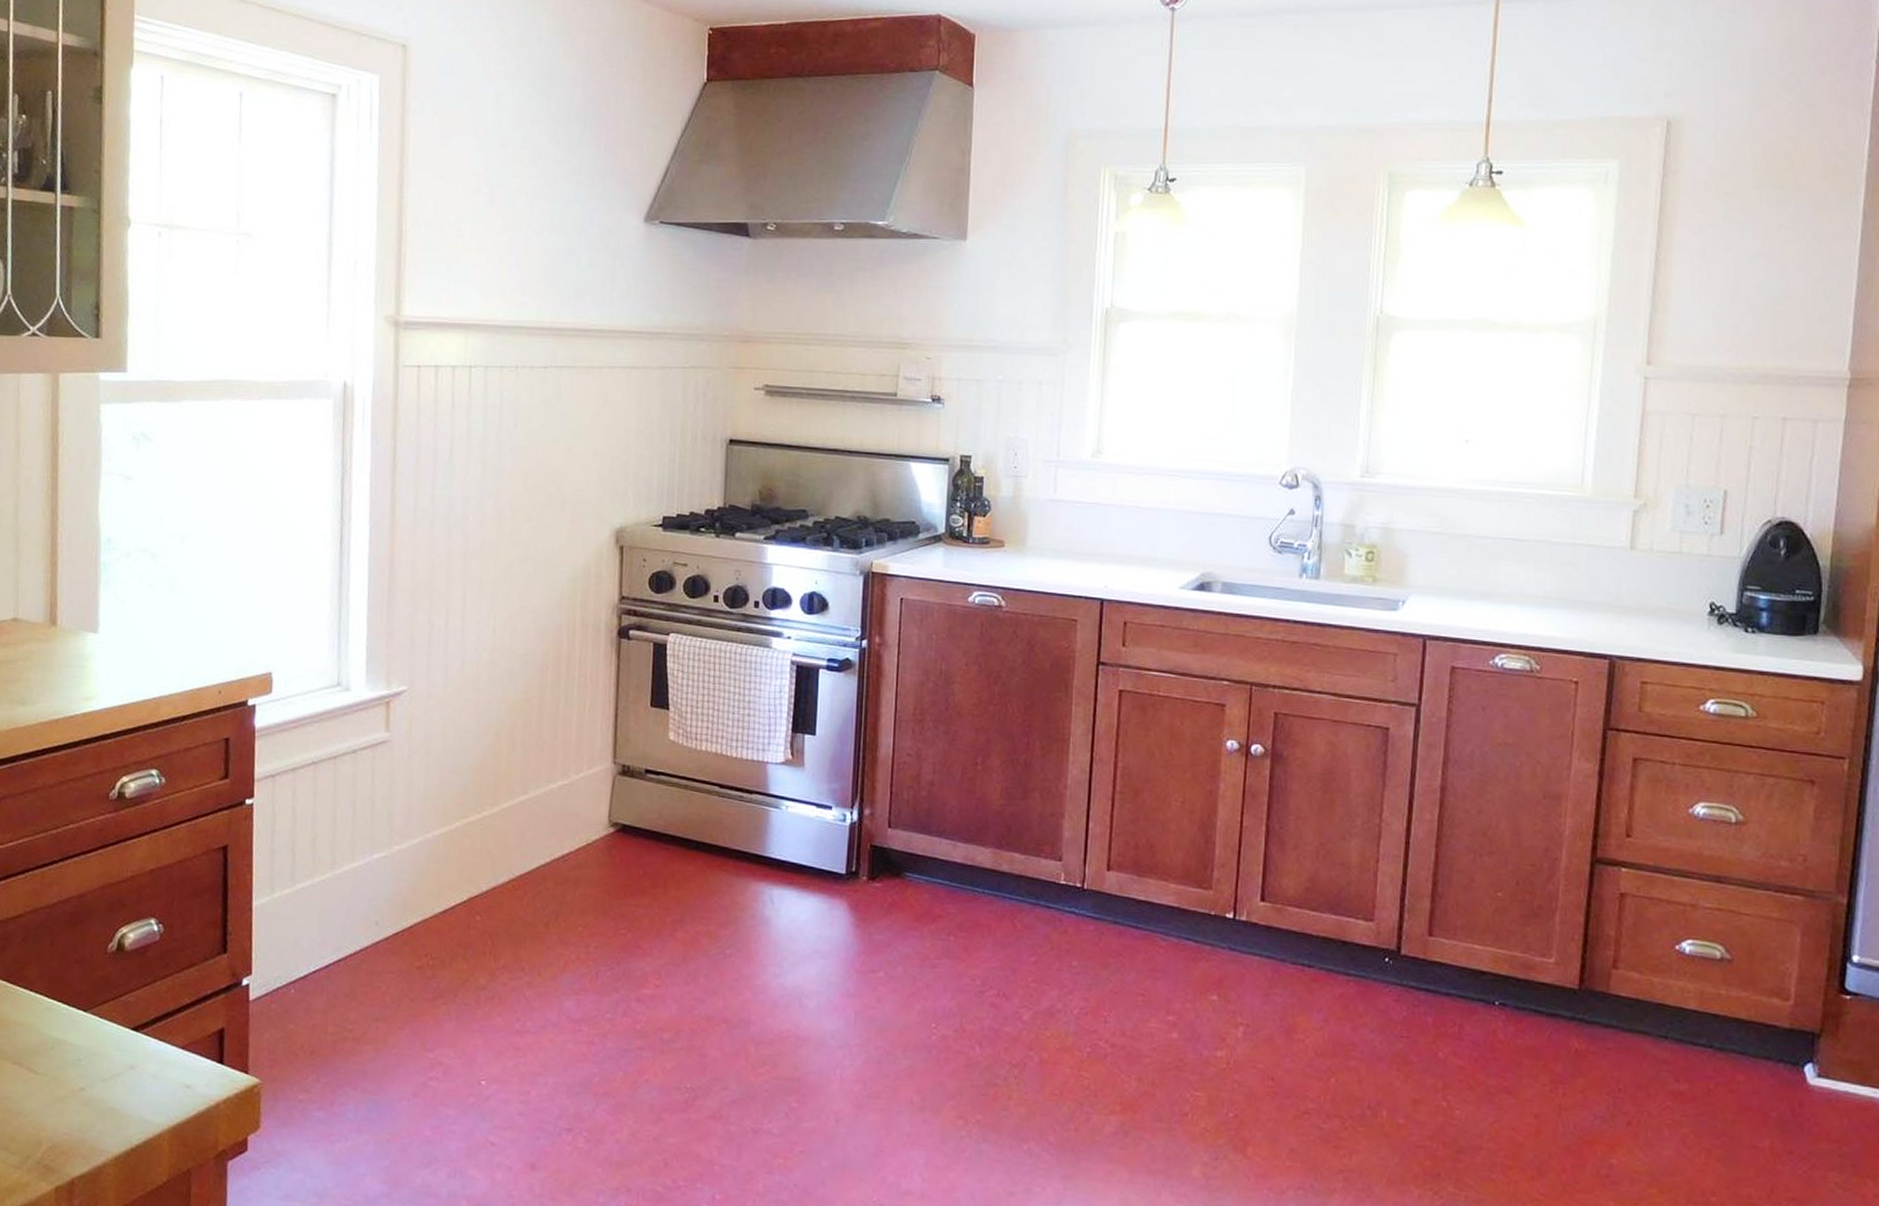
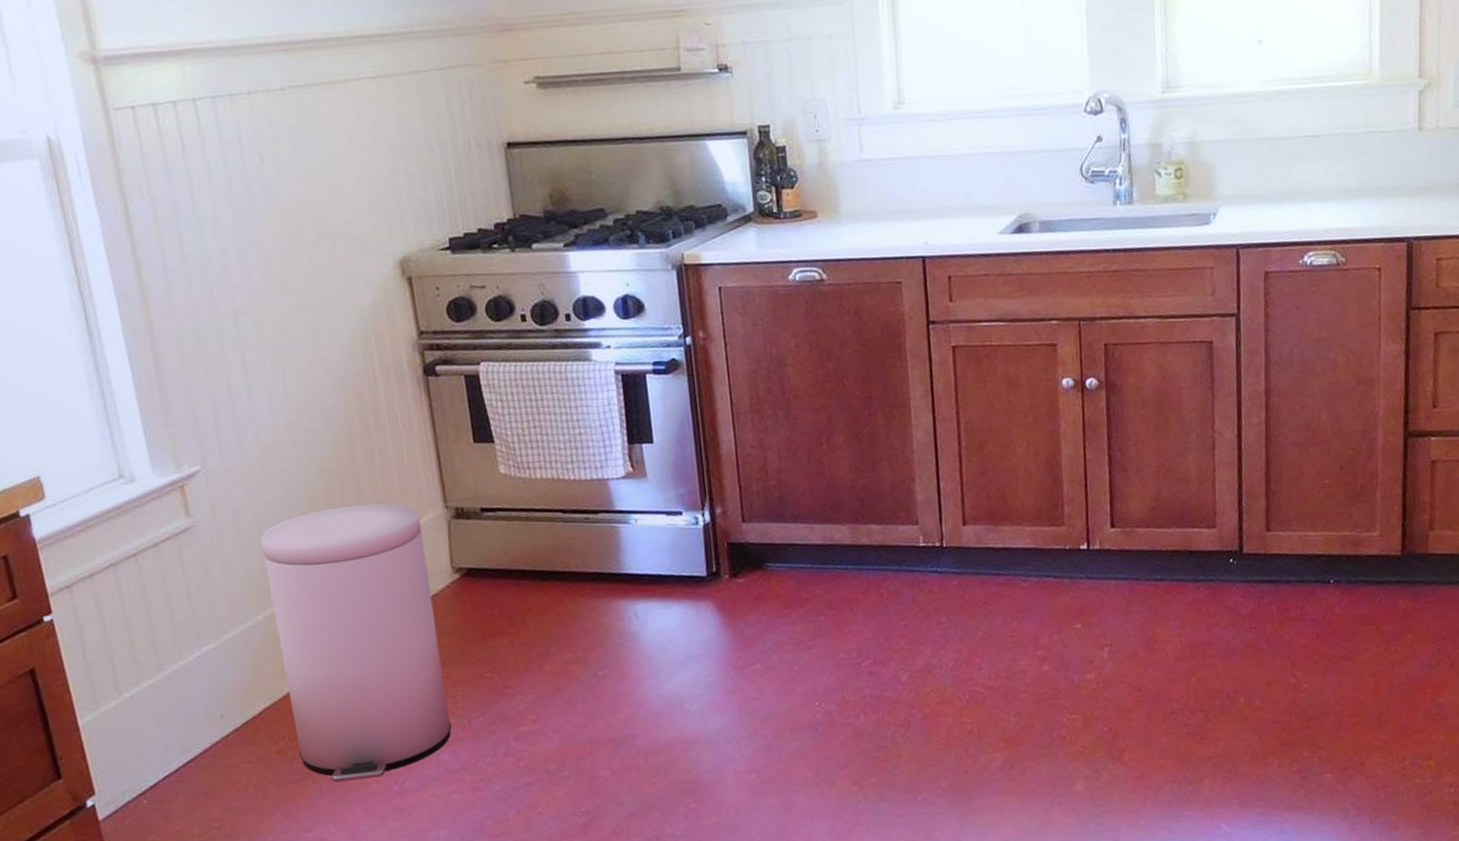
pedal bin: none [436,745,590,1012] -> present [260,503,452,783]

